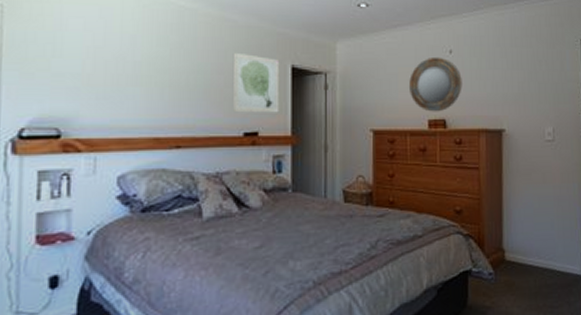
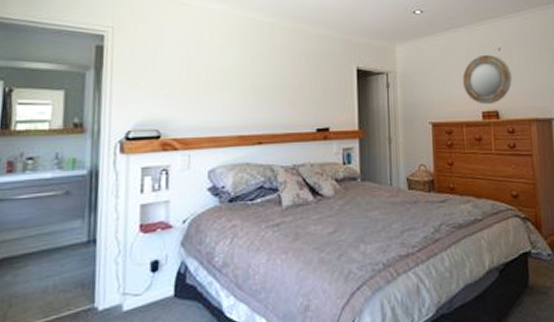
wall art: present [232,52,280,113] -> none [305,58,347,111]

